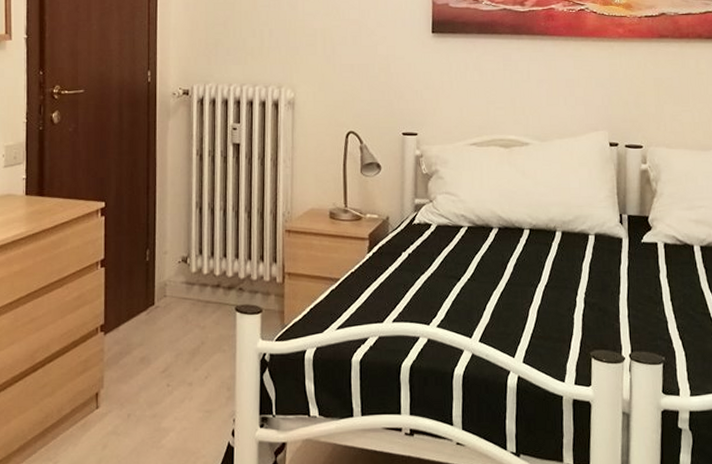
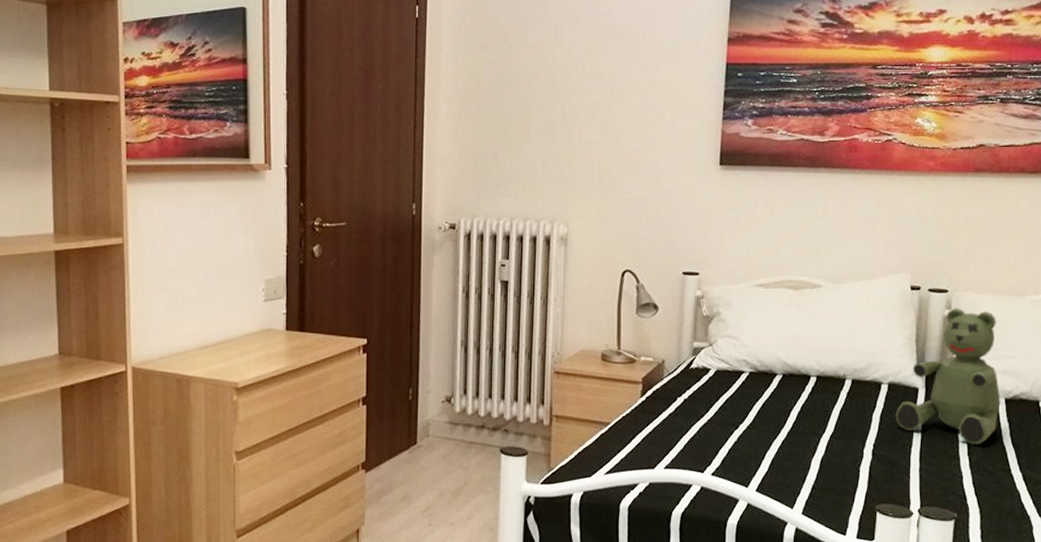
teddy bear: none [603,162,697,291] -> present [895,308,1001,445]

